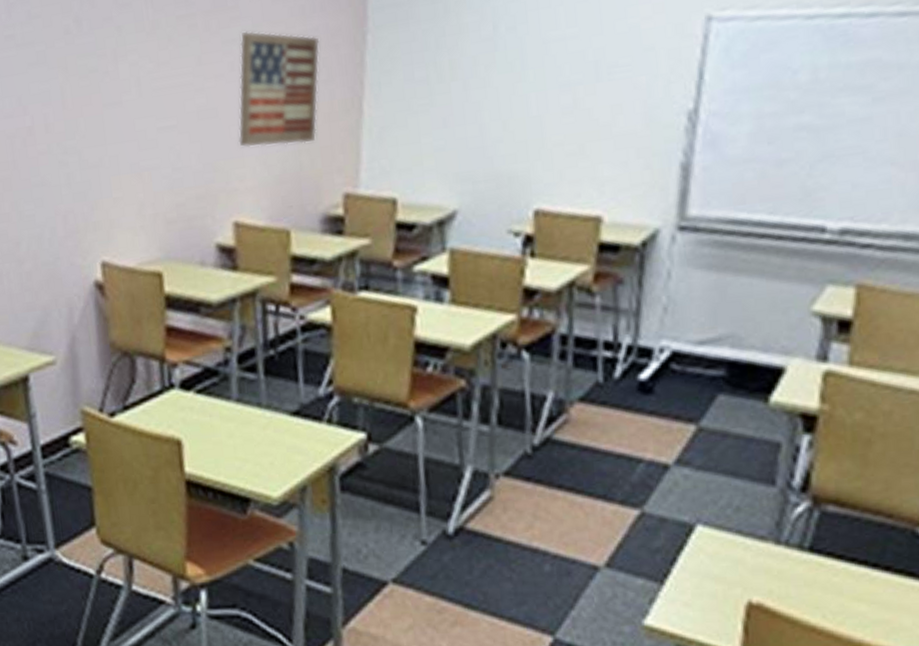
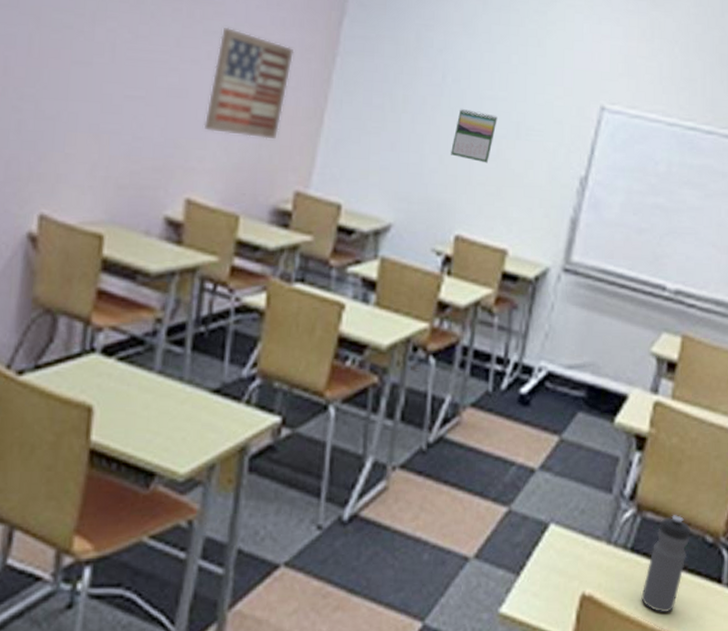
calendar: none [515,58,569,119] -> present [451,109,498,163]
water bottle: none [829,506,895,622] -> present [641,515,691,613]

